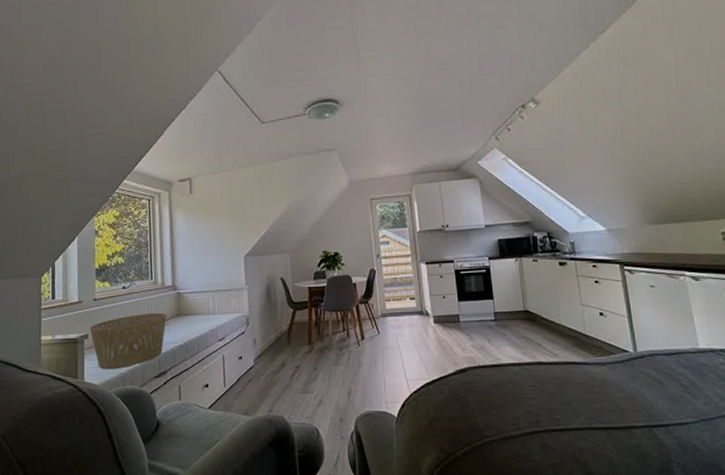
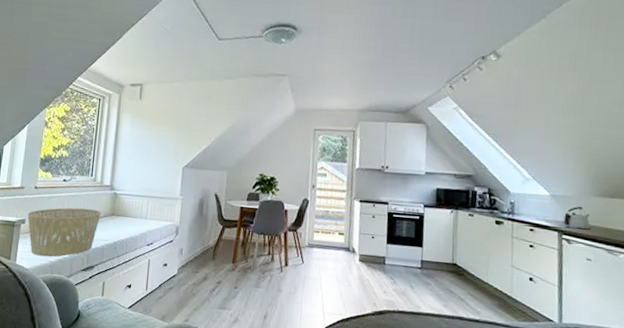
kettle: none [622,237,649,259] -> present [563,207,591,229]

